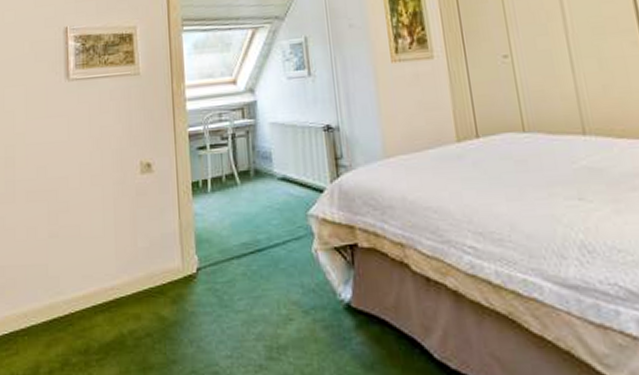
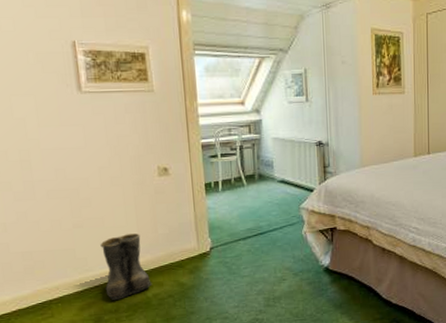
boots: none [74,246,128,337] -> present [100,233,152,301]

